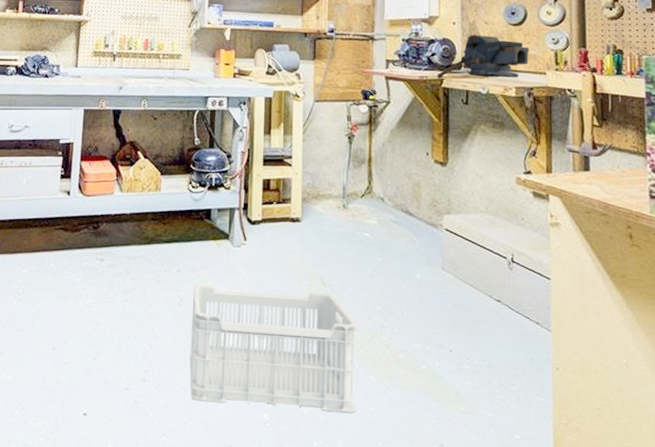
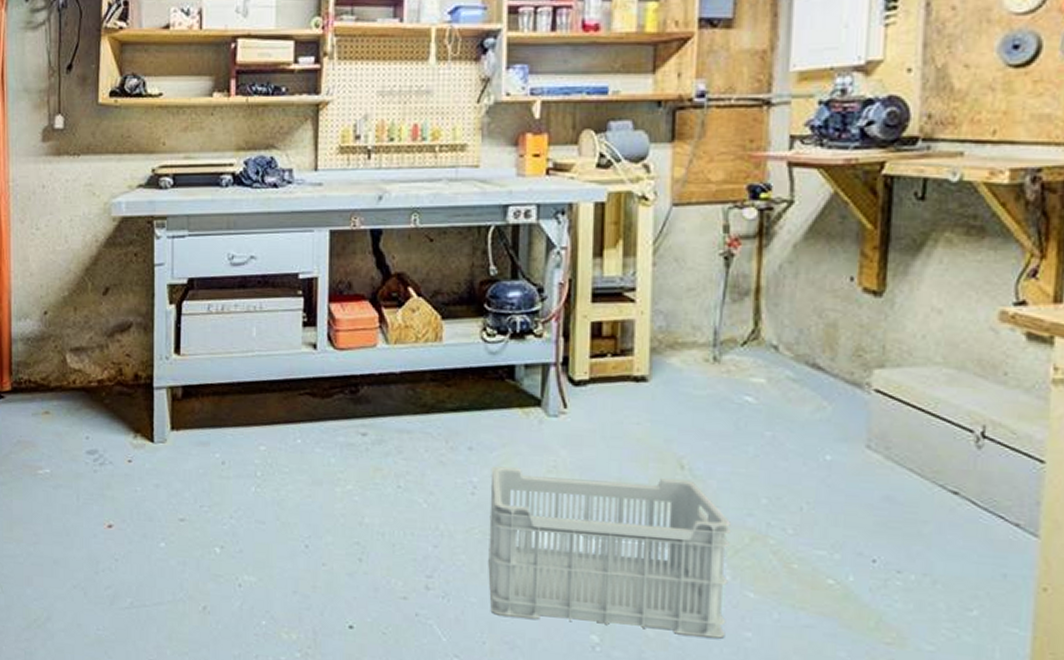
vise: present [437,35,530,79] -> none [874,87,1041,161]

